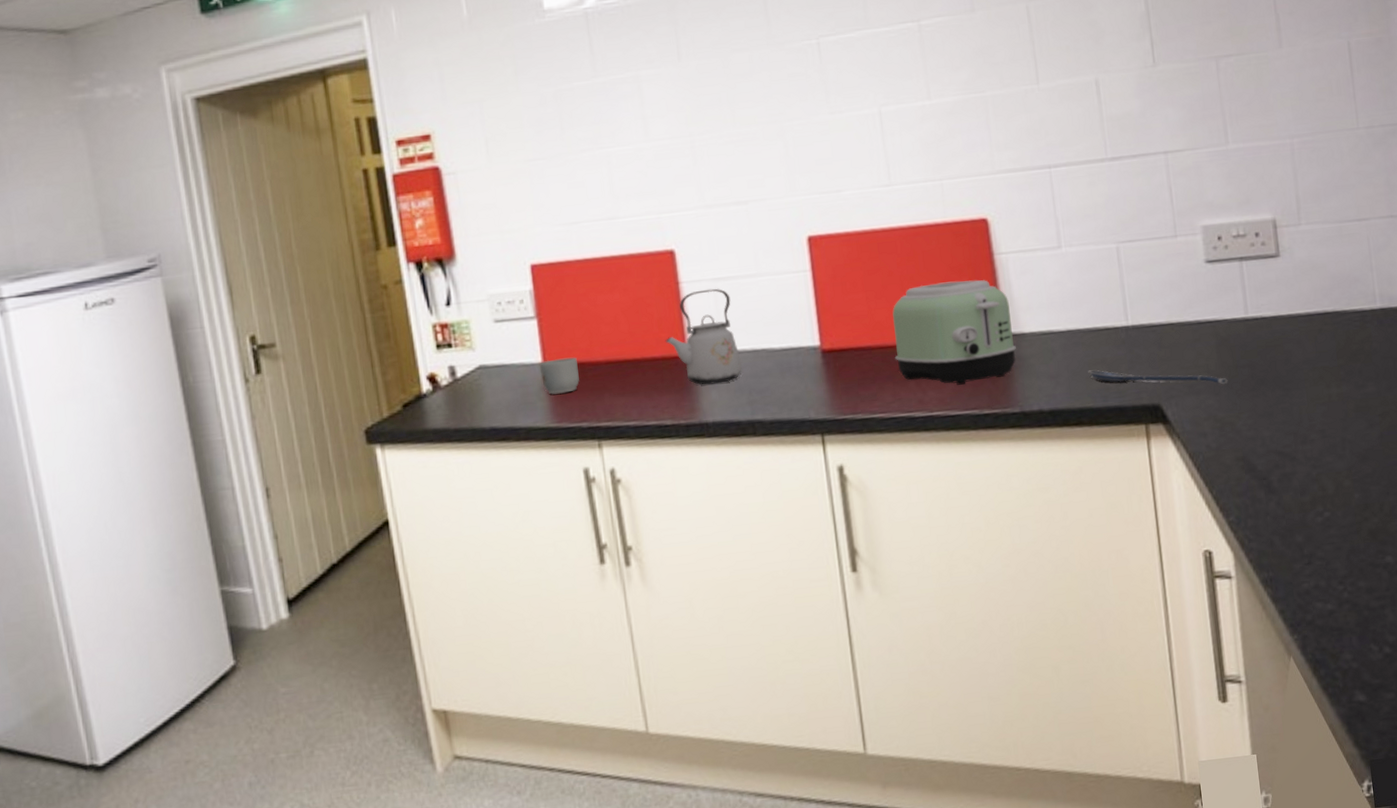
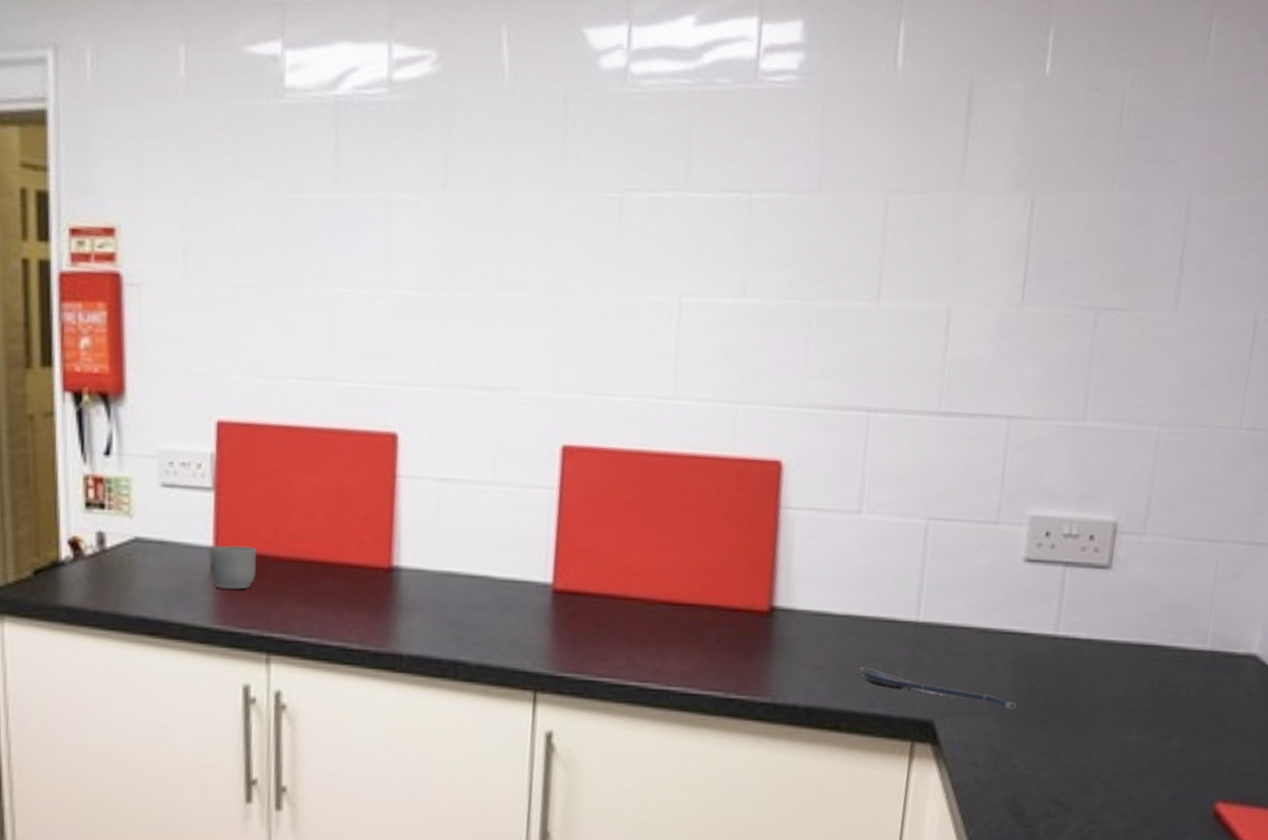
kettle: present [665,288,743,385] -> none [367,490,456,609]
toaster: present [892,280,1016,385] -> none [637,530,786,659]

